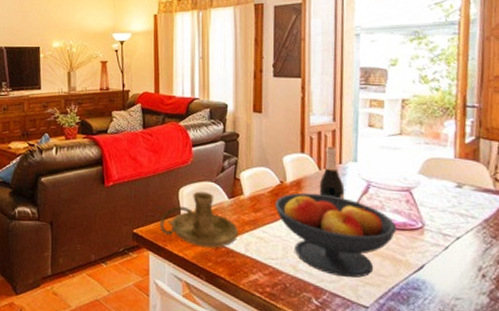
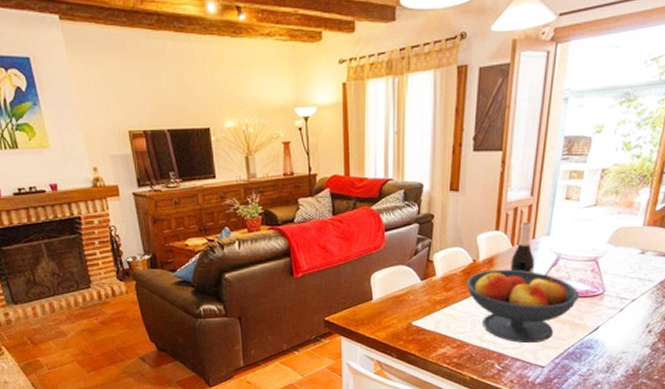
candle holder: present [159,191,239,248] -> none [351,275,430,328]

